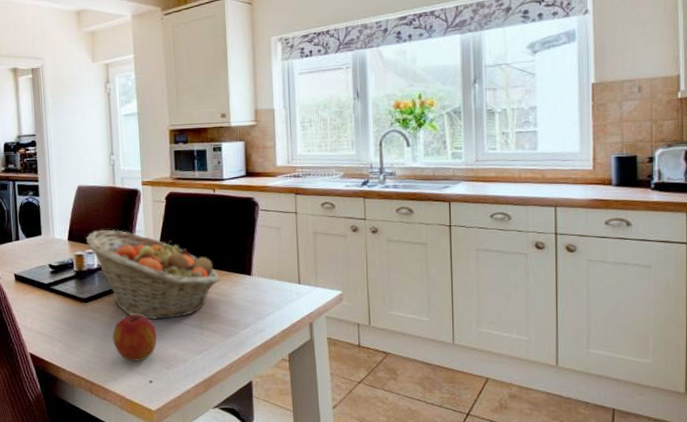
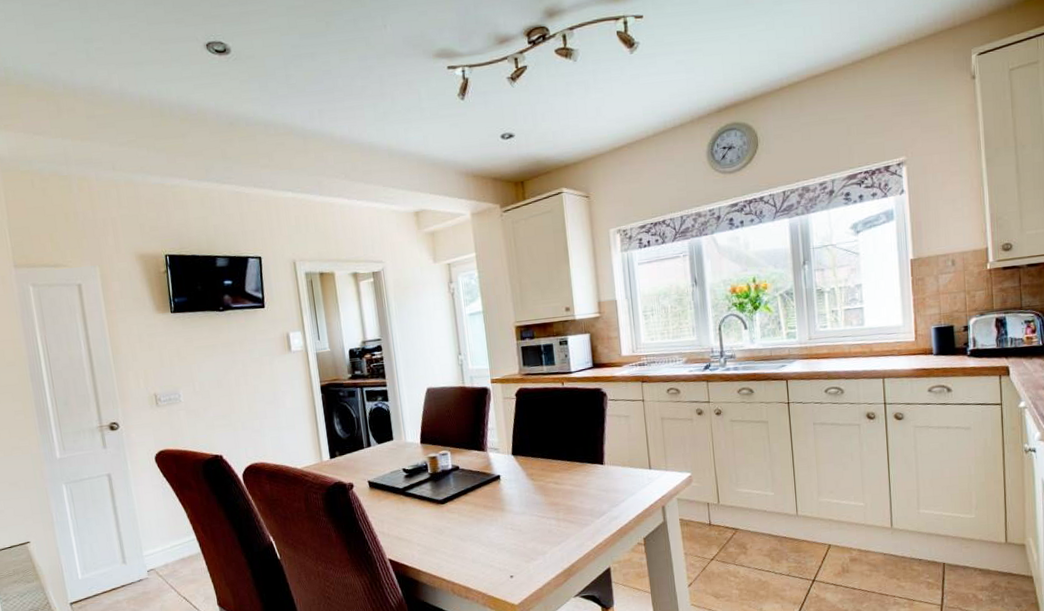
fruit basket: present [85,229,220,320] -> none [438,429,574,516]
apple: present [112,315,157,362] -> none [471,512,515,559]

